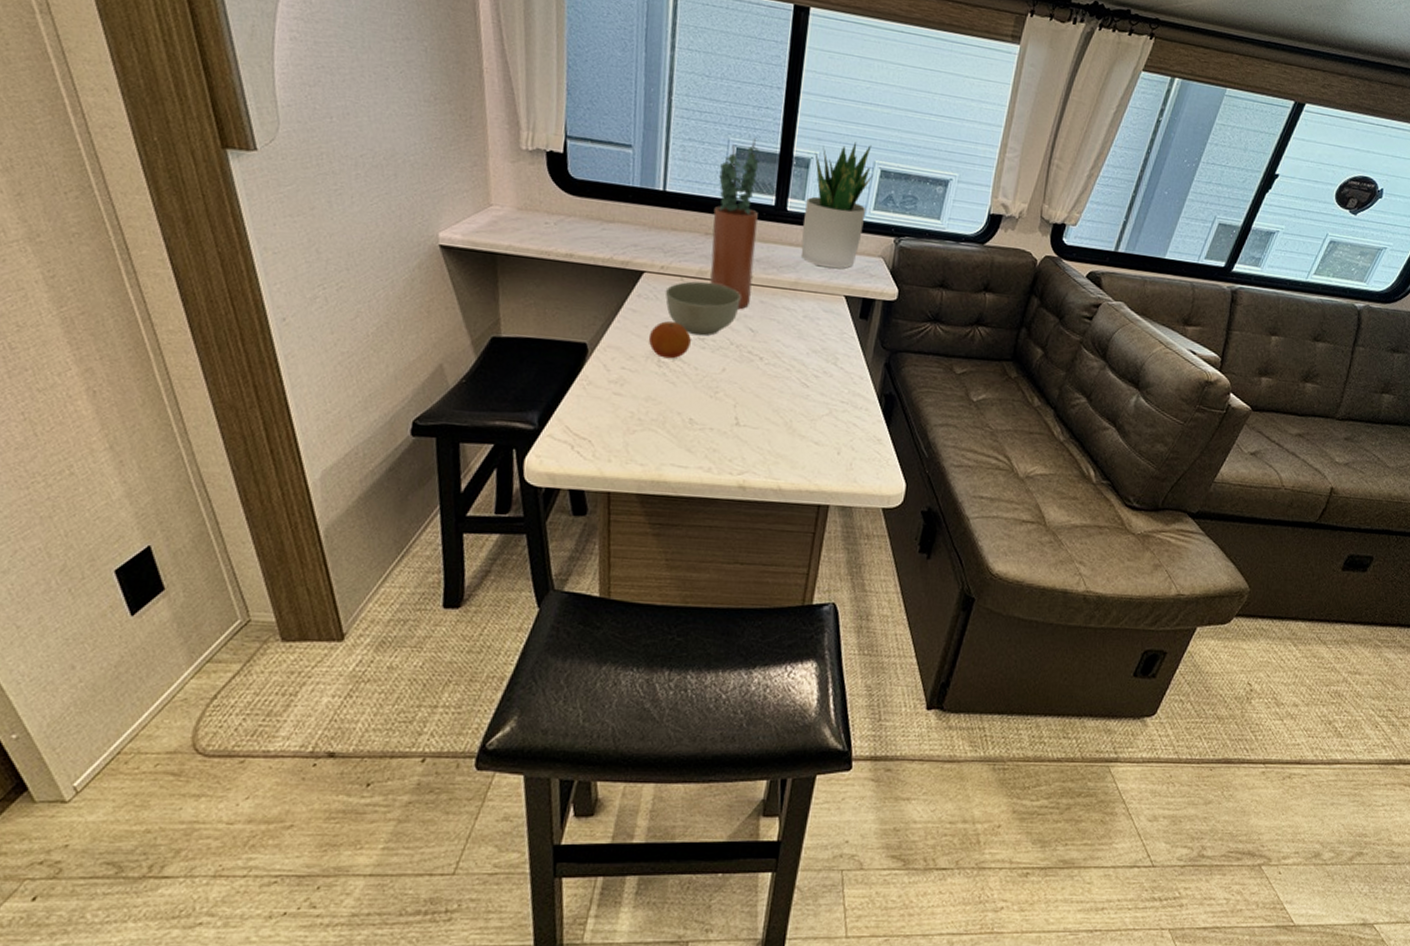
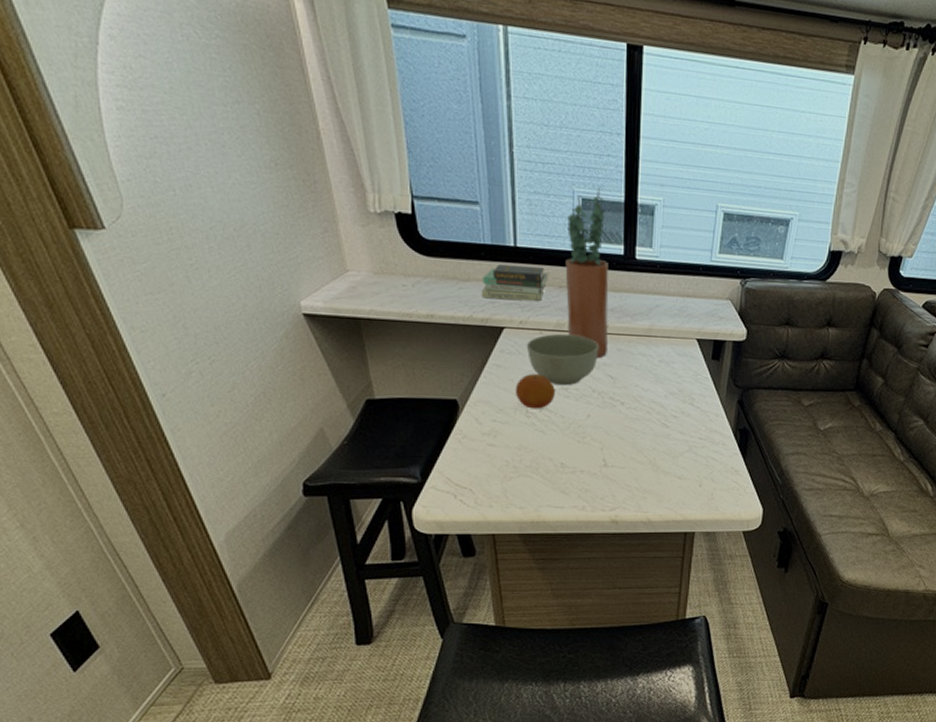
books: none [624,208,696,247] -> present [481,265,548,301]
planter: present [801,141,873,270] -> none [651,185,717,314]

